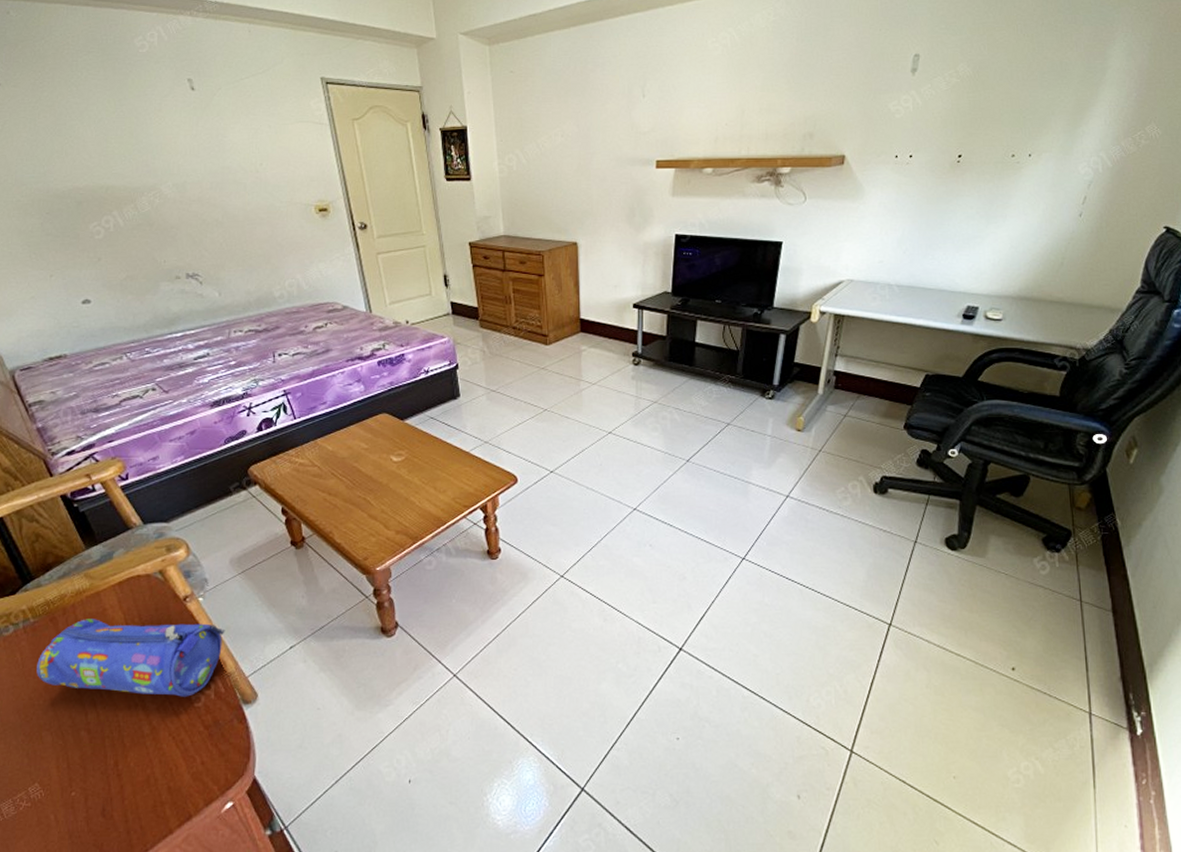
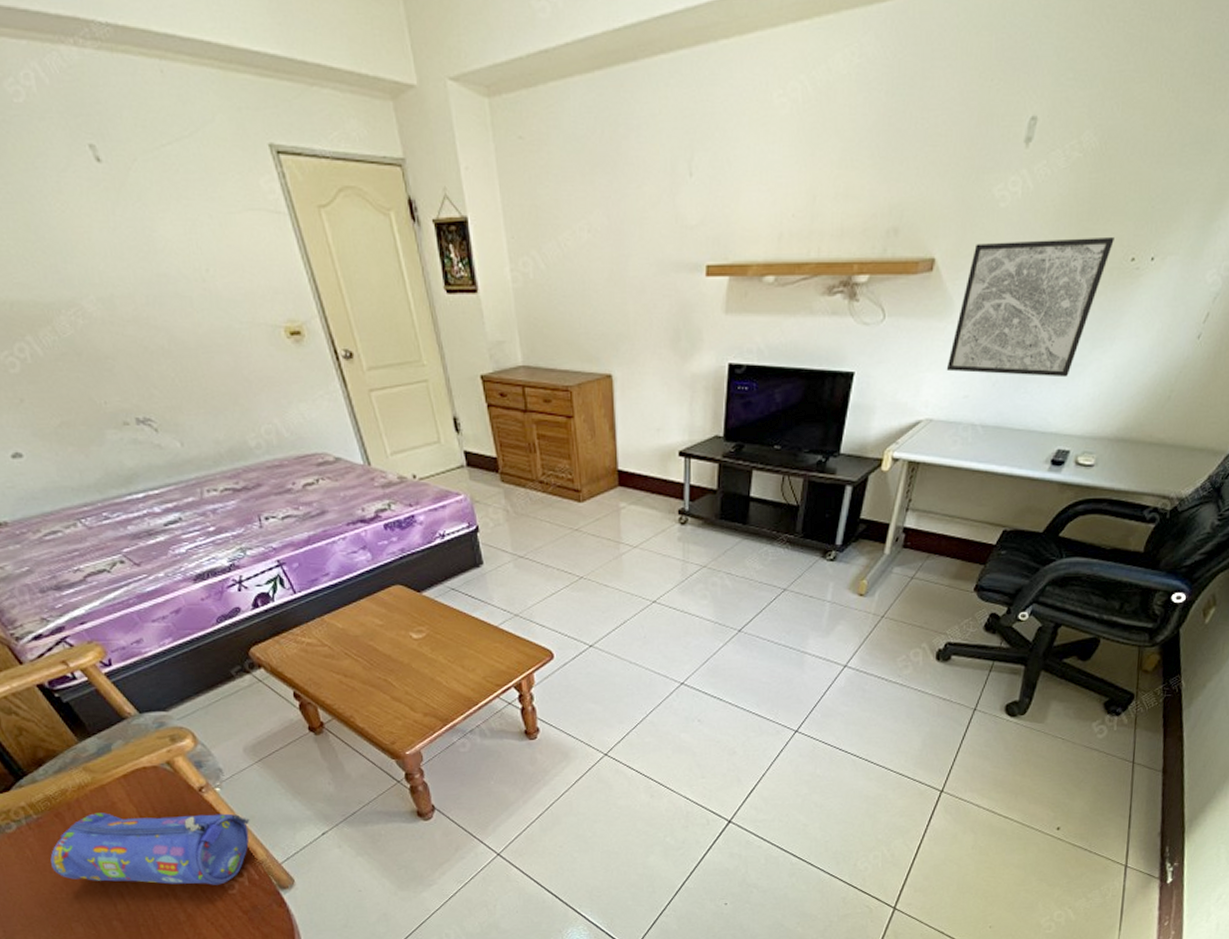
wall art: none [861,140,995,247] -> present [946,238,1114,378]

